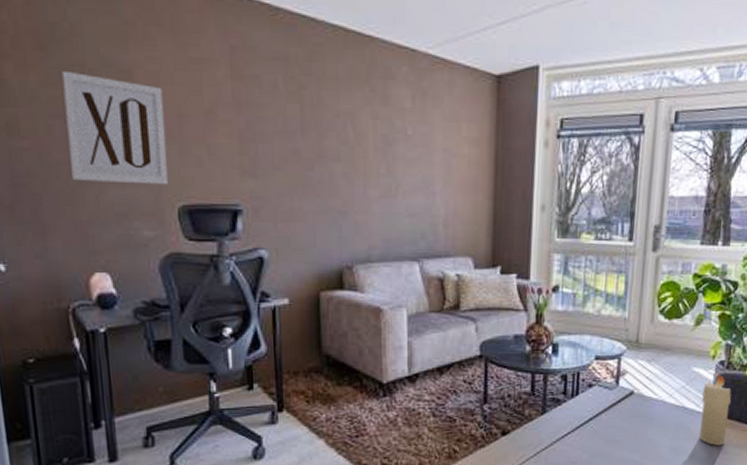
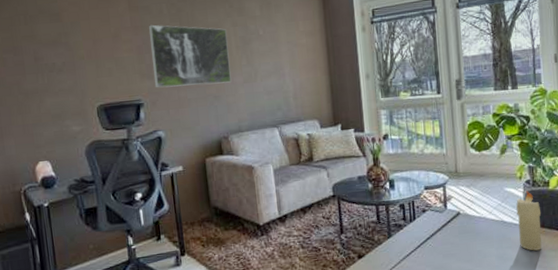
wall art: present [62,70,169,185] -> none [11,19,90,96]
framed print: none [257,102,364,195] -> present [149,24,232,88]

